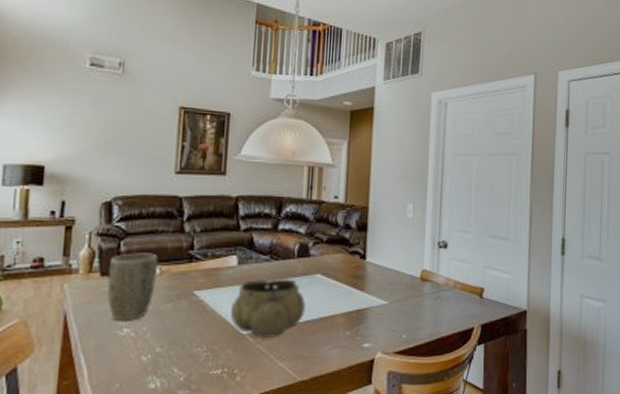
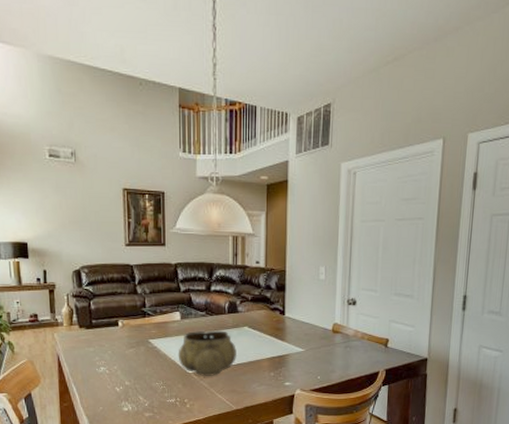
plant pot: present [107,253,159,321] -> none [84,310,121,362]

